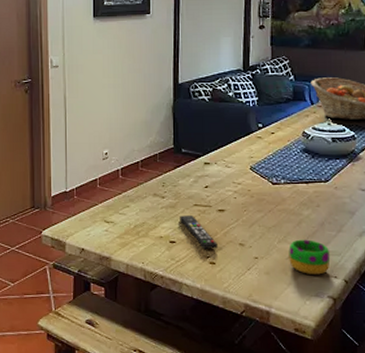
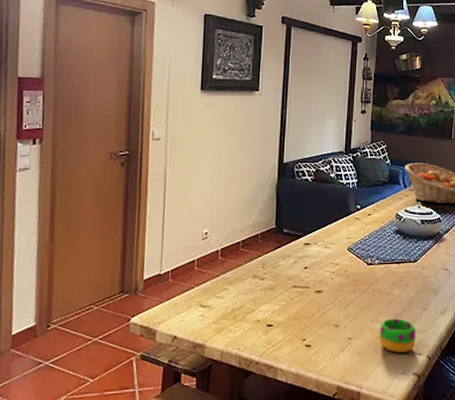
remote control: present [180,215,218,249] -> none [278,297,314,331]

